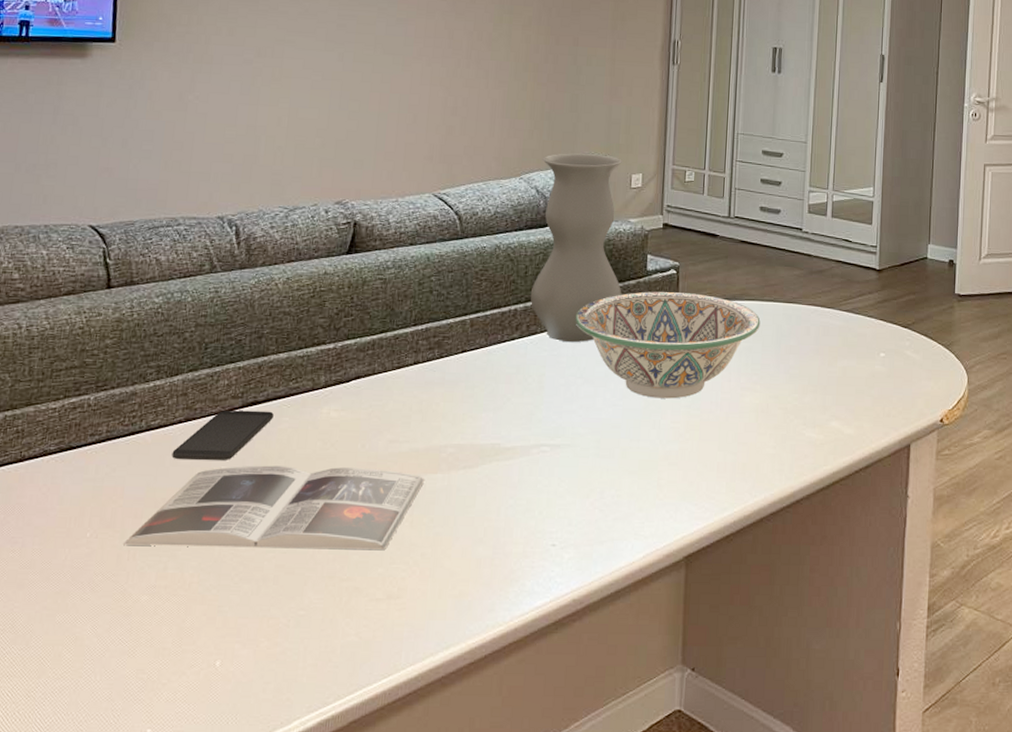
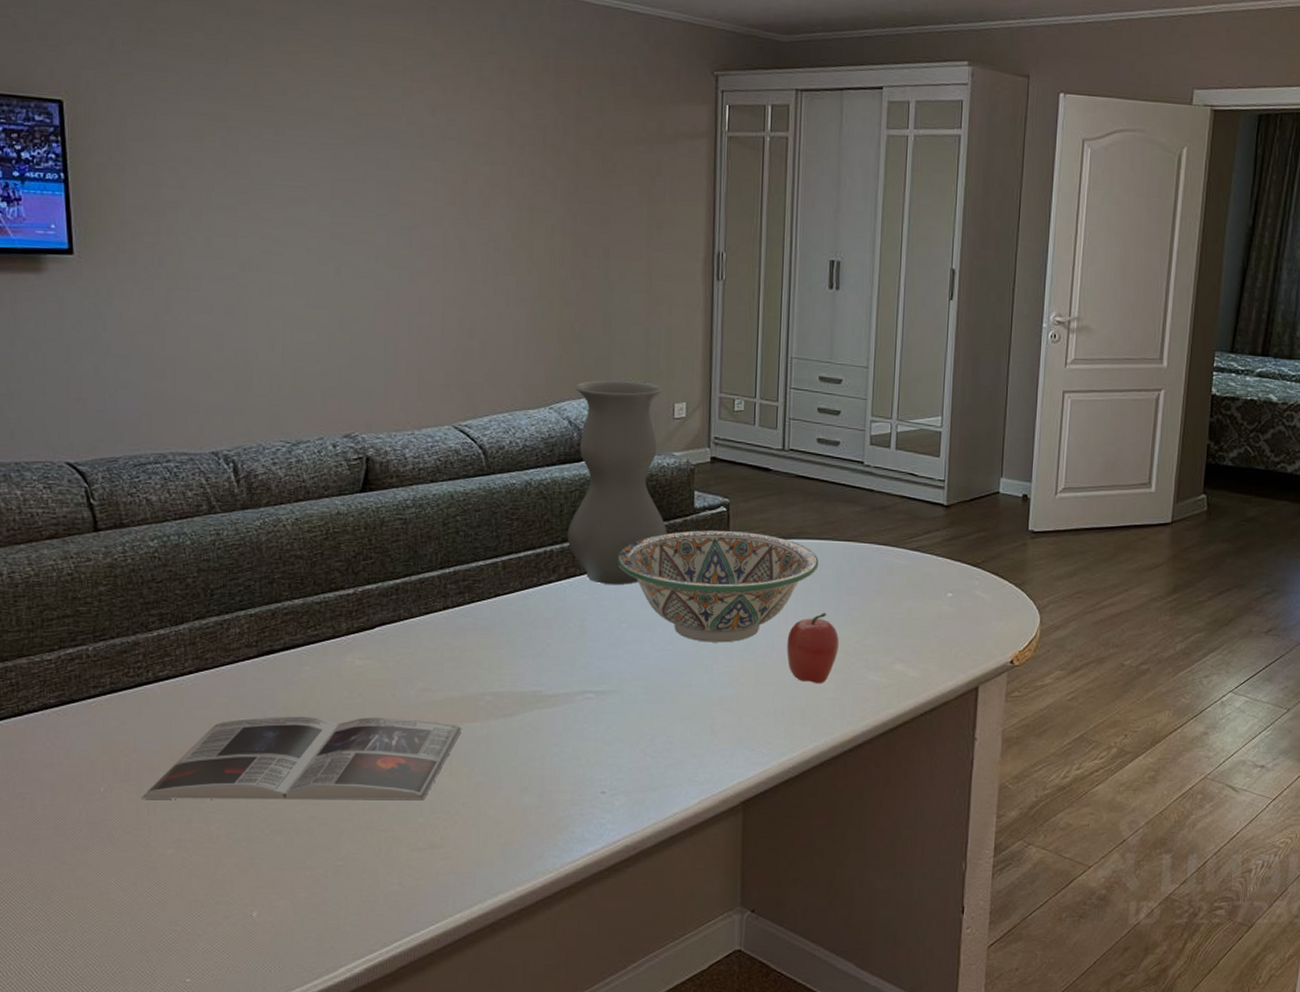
mobile phone: present [171,410,274,460] -> none [185,659,293,711]
fruit: none [729,371,779,440] -> present [787,613,839,684]

